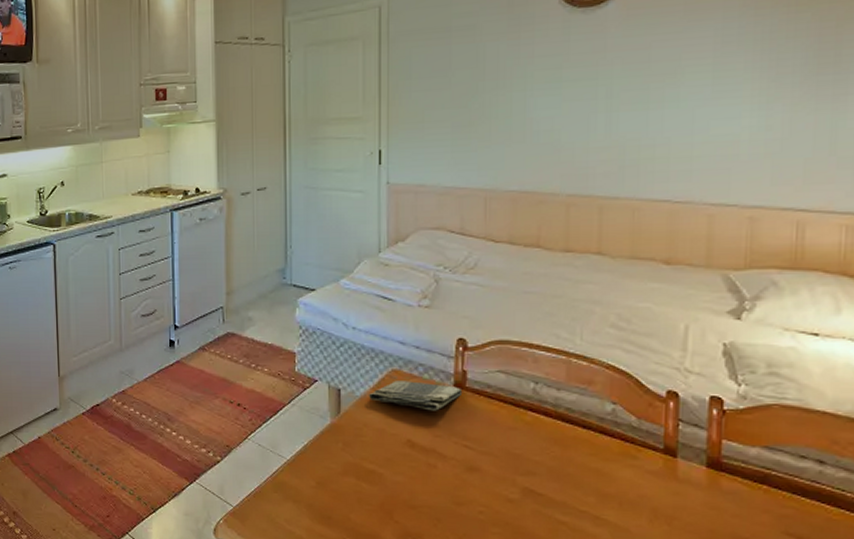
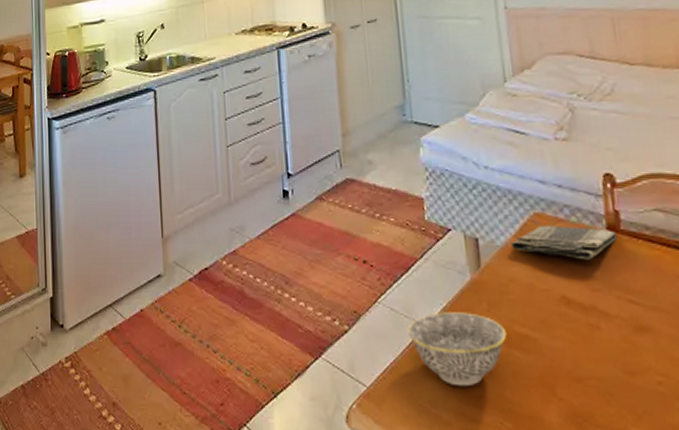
bowl: none [272,449,357,510] -> present [407,312,507,387]

